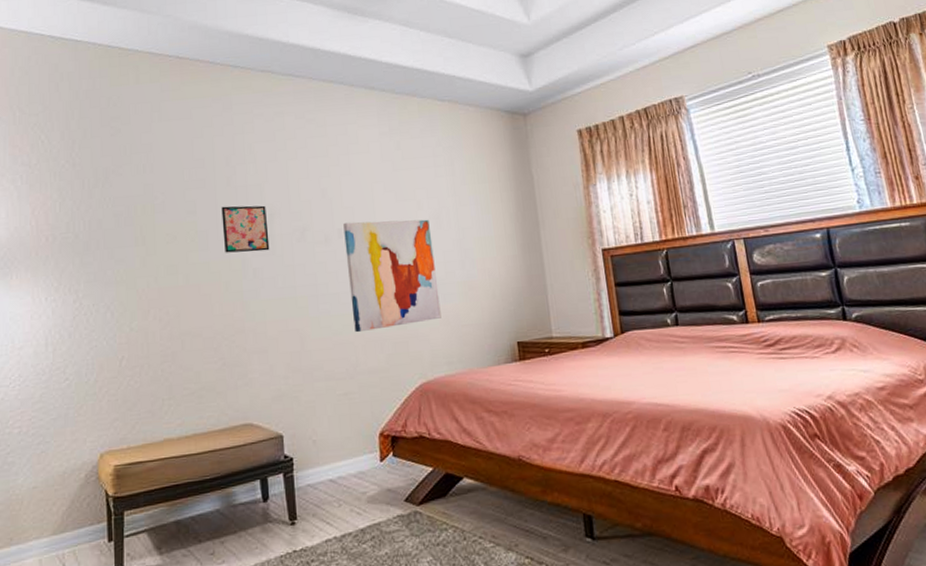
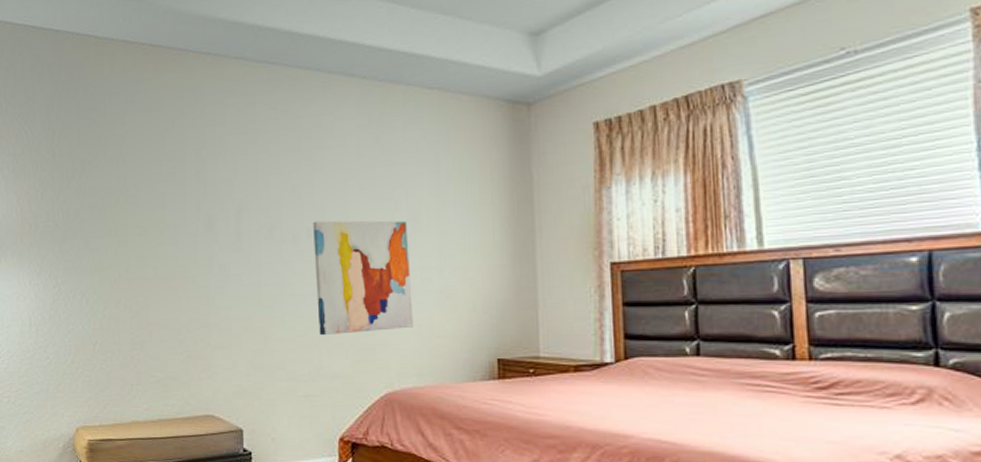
wall art: present [221,205,270,253] -> none [190,200,237,248]

